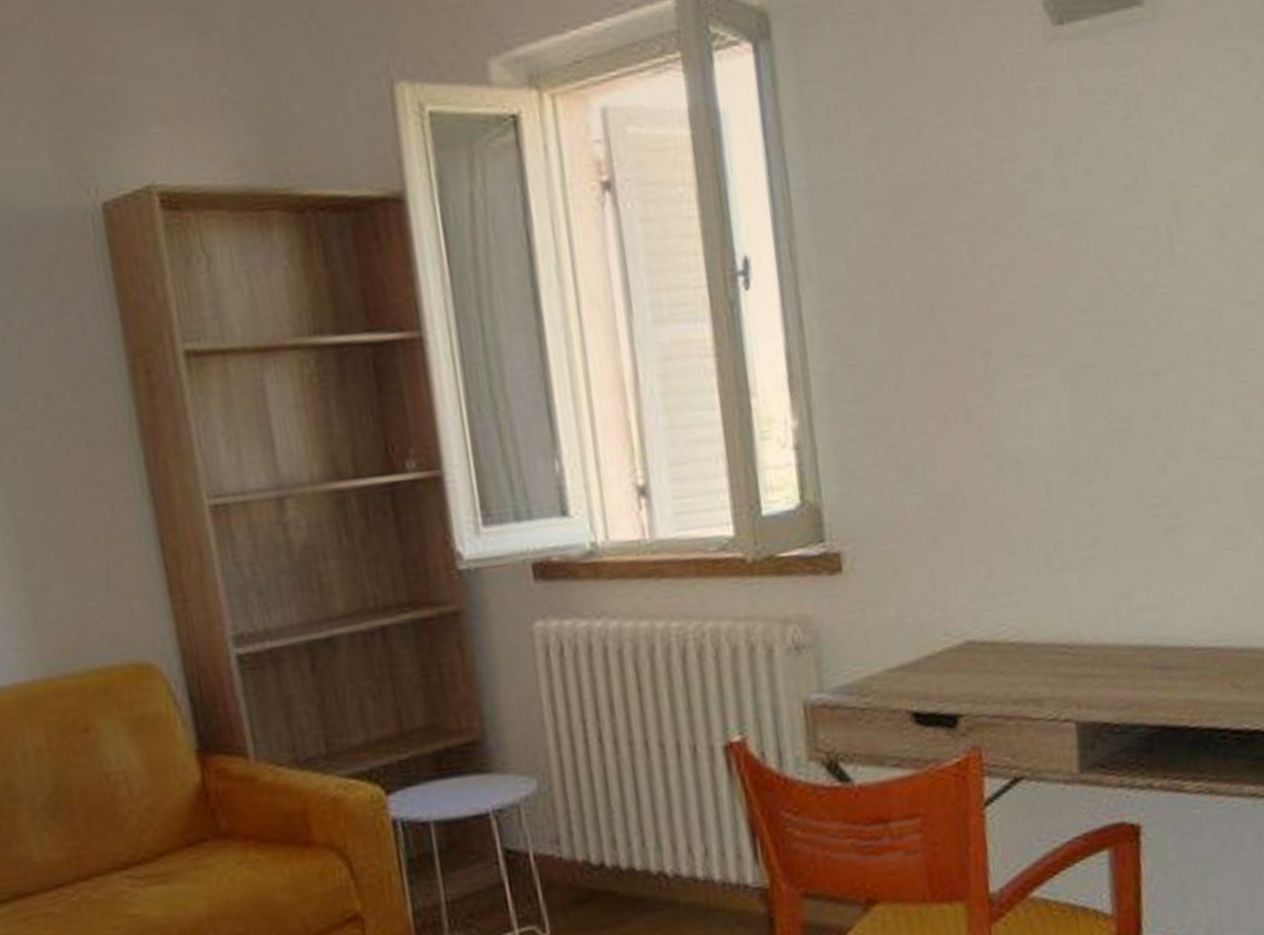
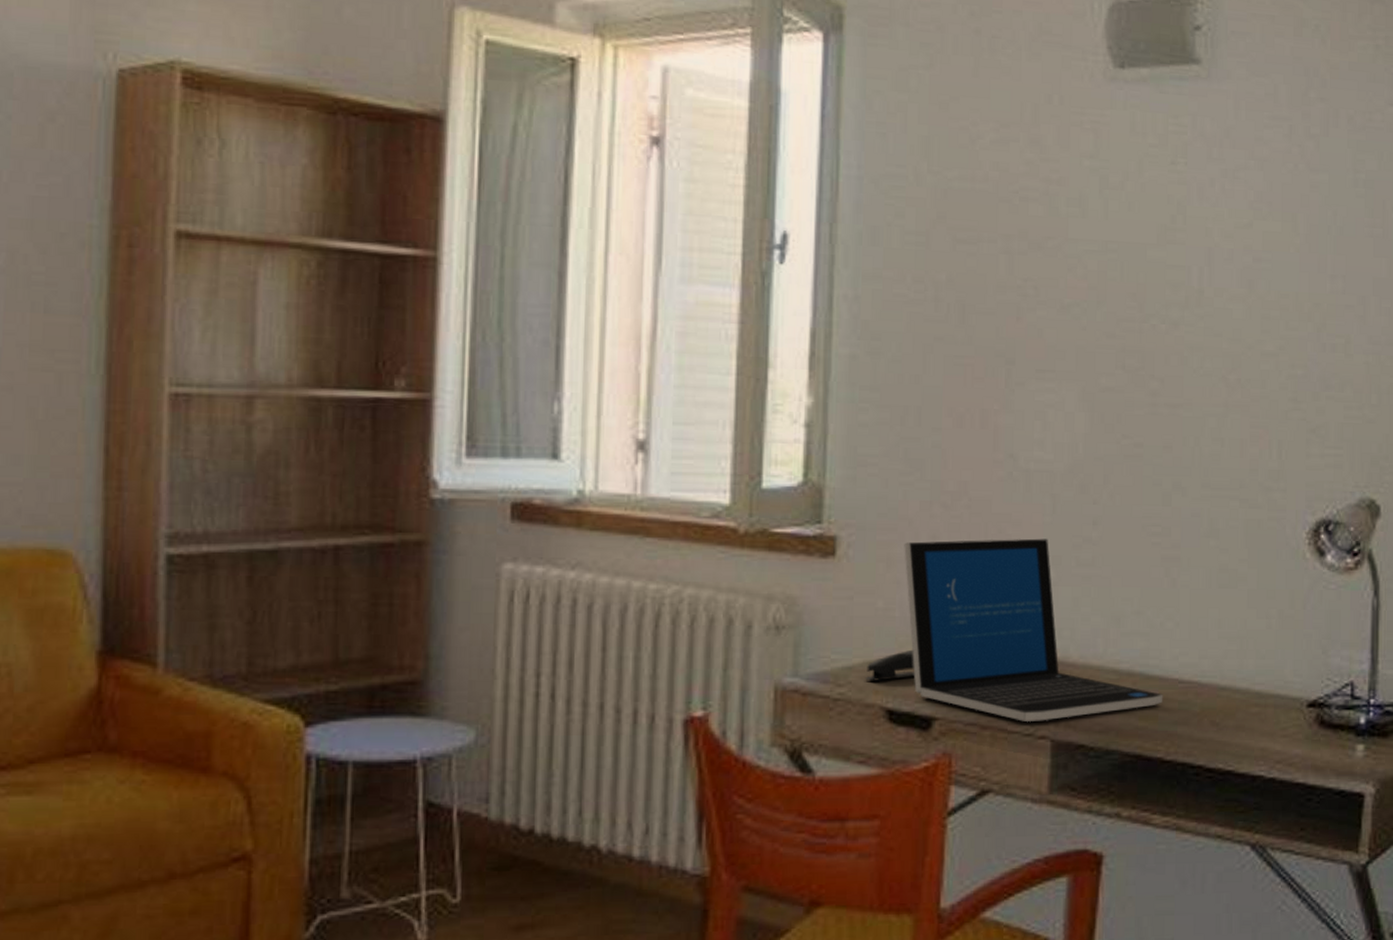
stapler: none [888,652,936,688] -> present [865,649,915,681]
laptop: none [906,525,1182,708] -> present [904,538,1163,721]

